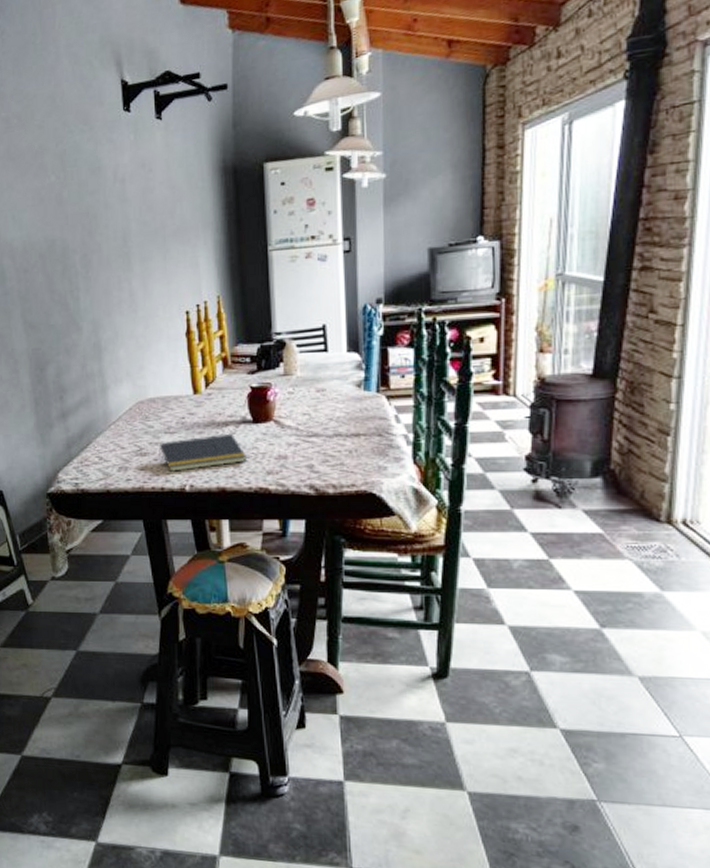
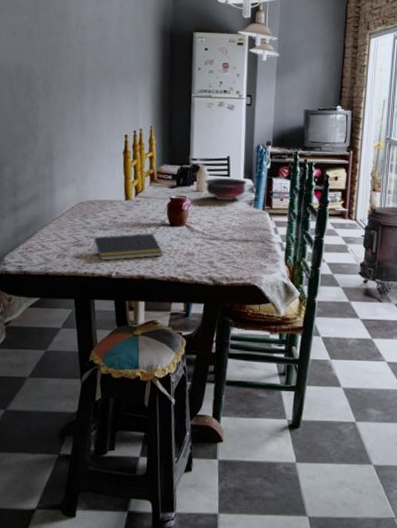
bowl: none [294,353,353,384] -> present [204,177,248,200]

